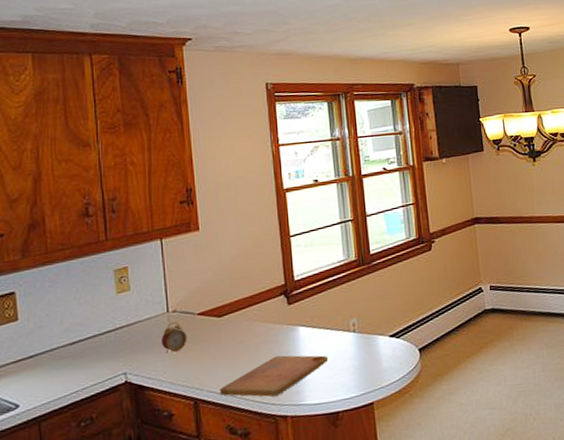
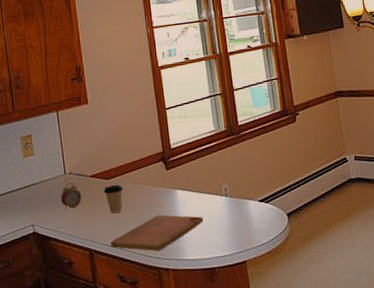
coffee cup: none [214,322,237,357] -> present [103,184,123,214]

